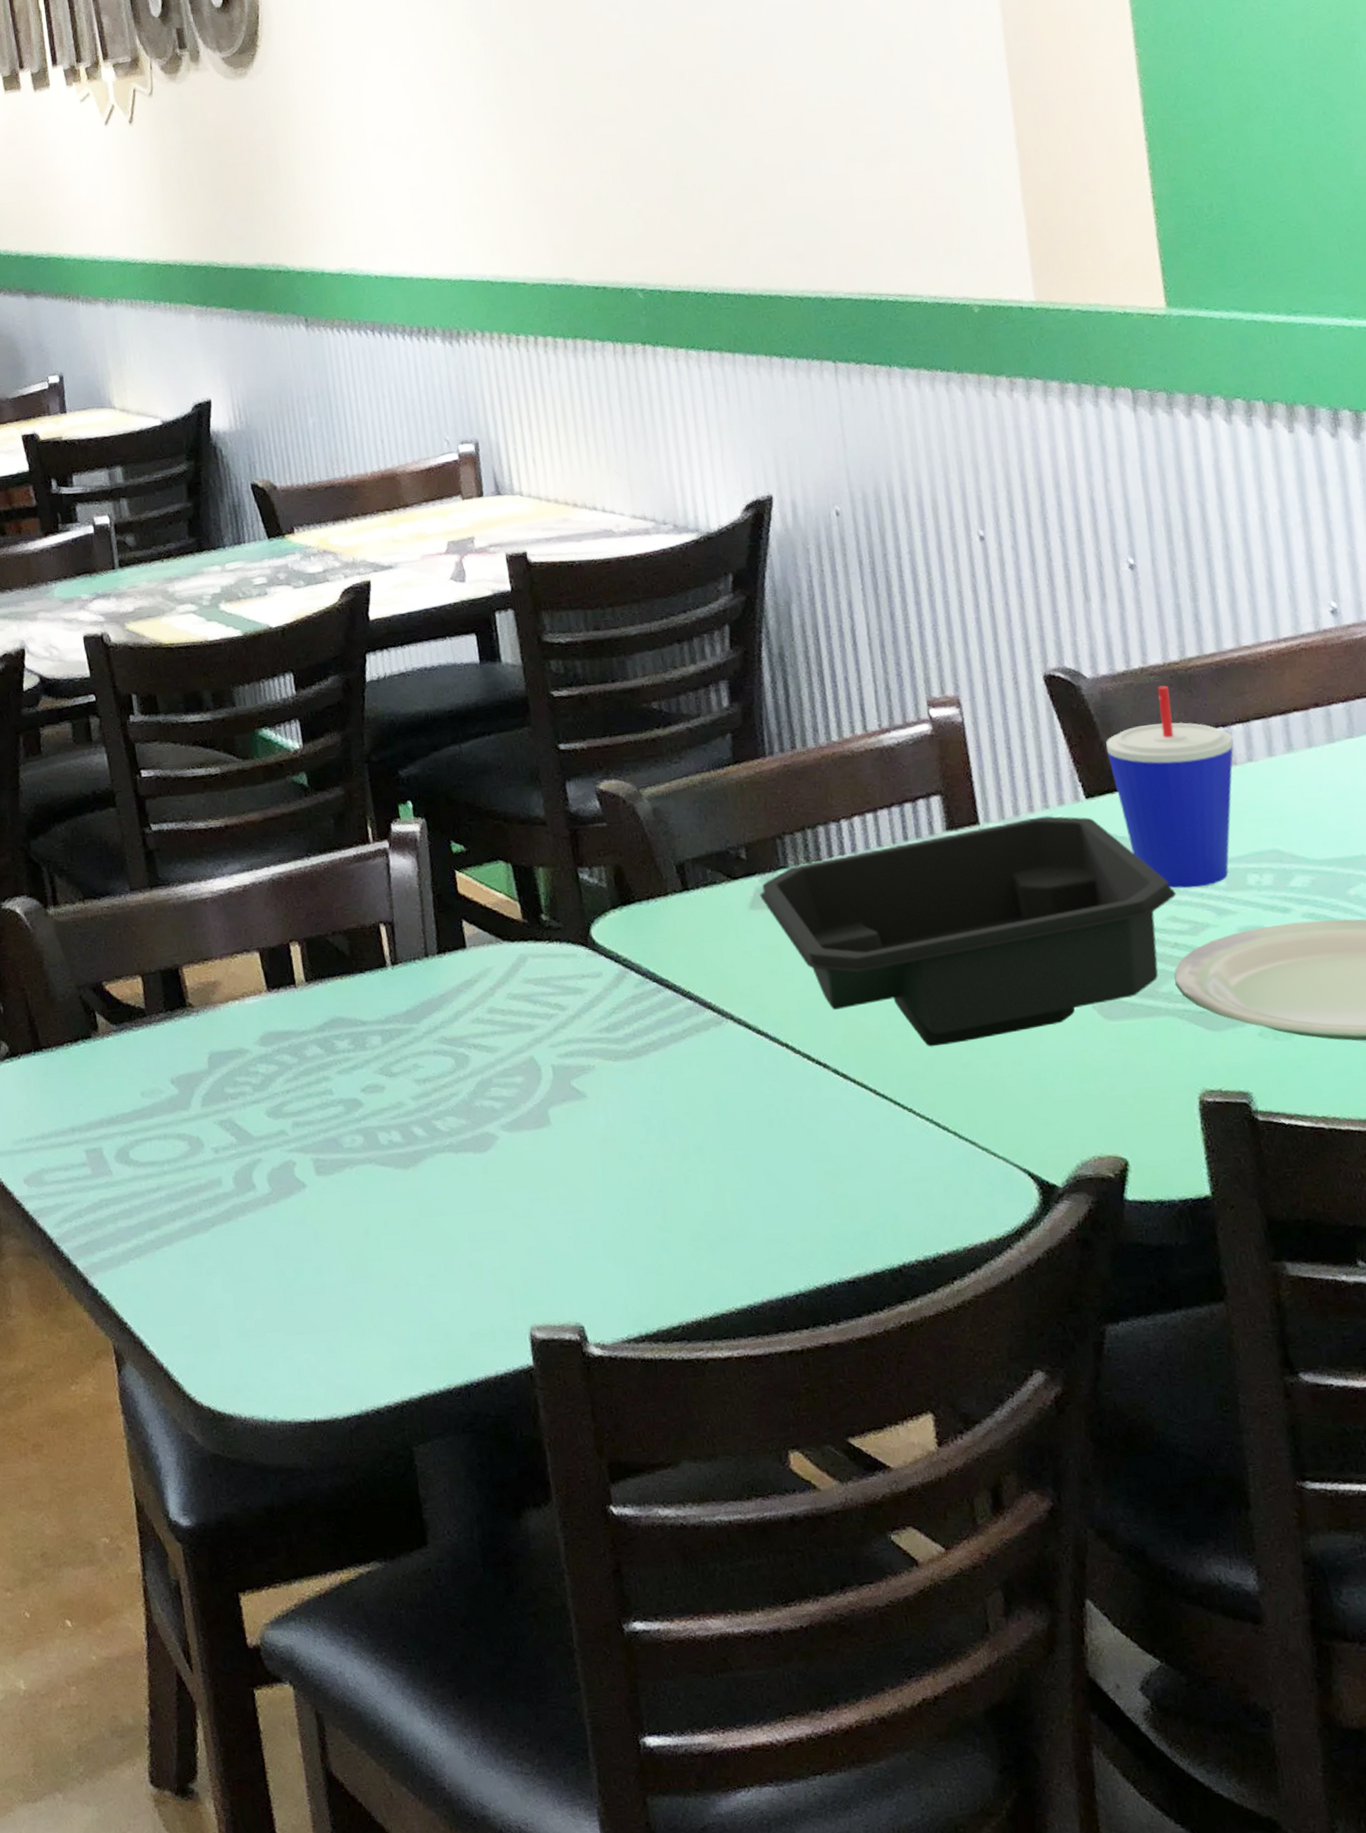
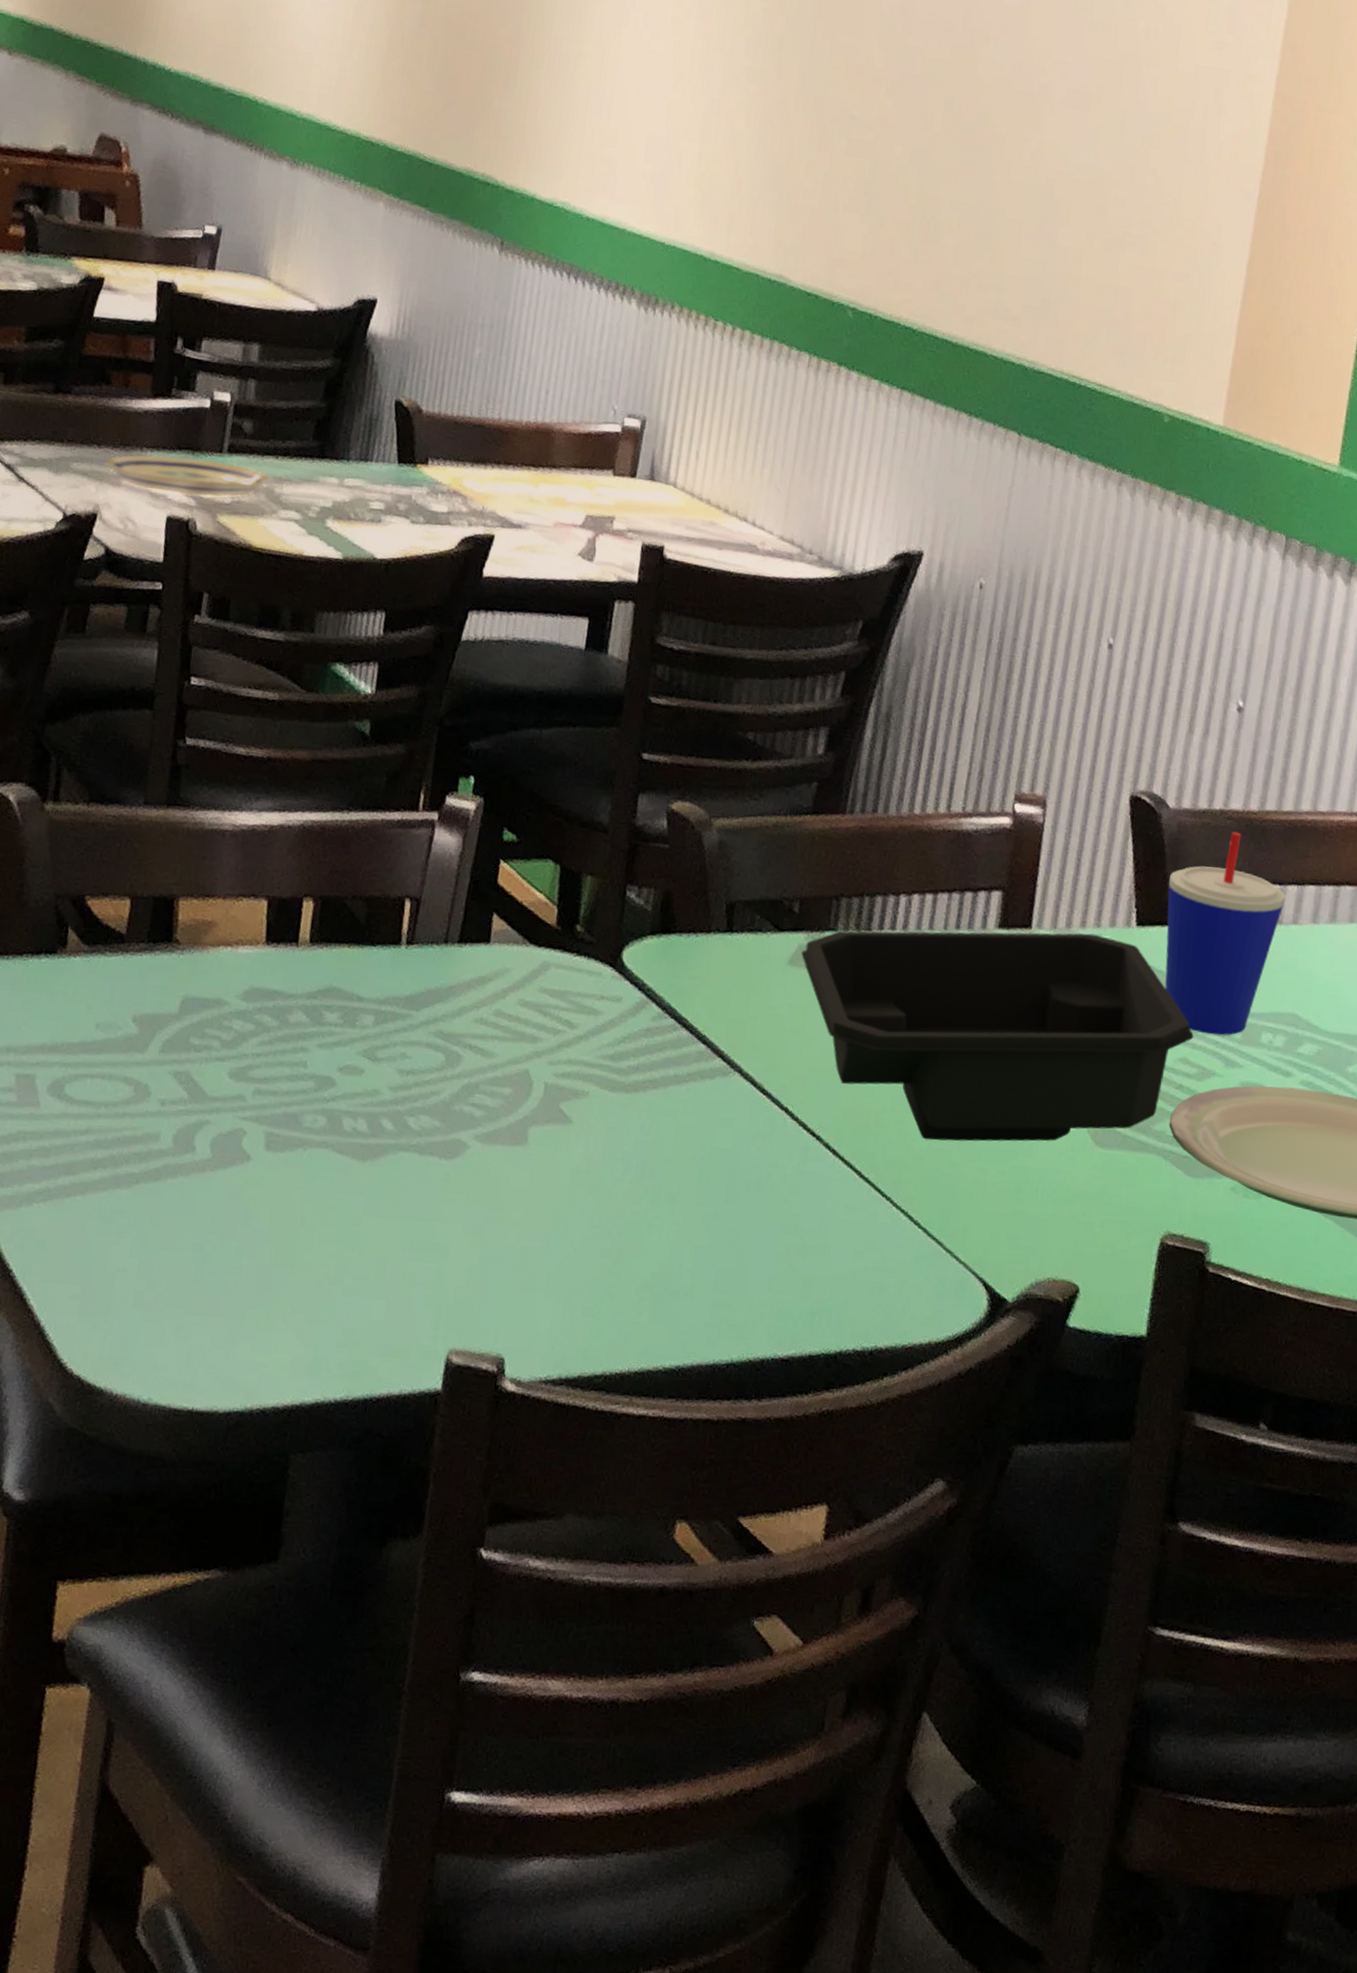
plate: none [20,576,161,617] -> present [106,454,269,497]

